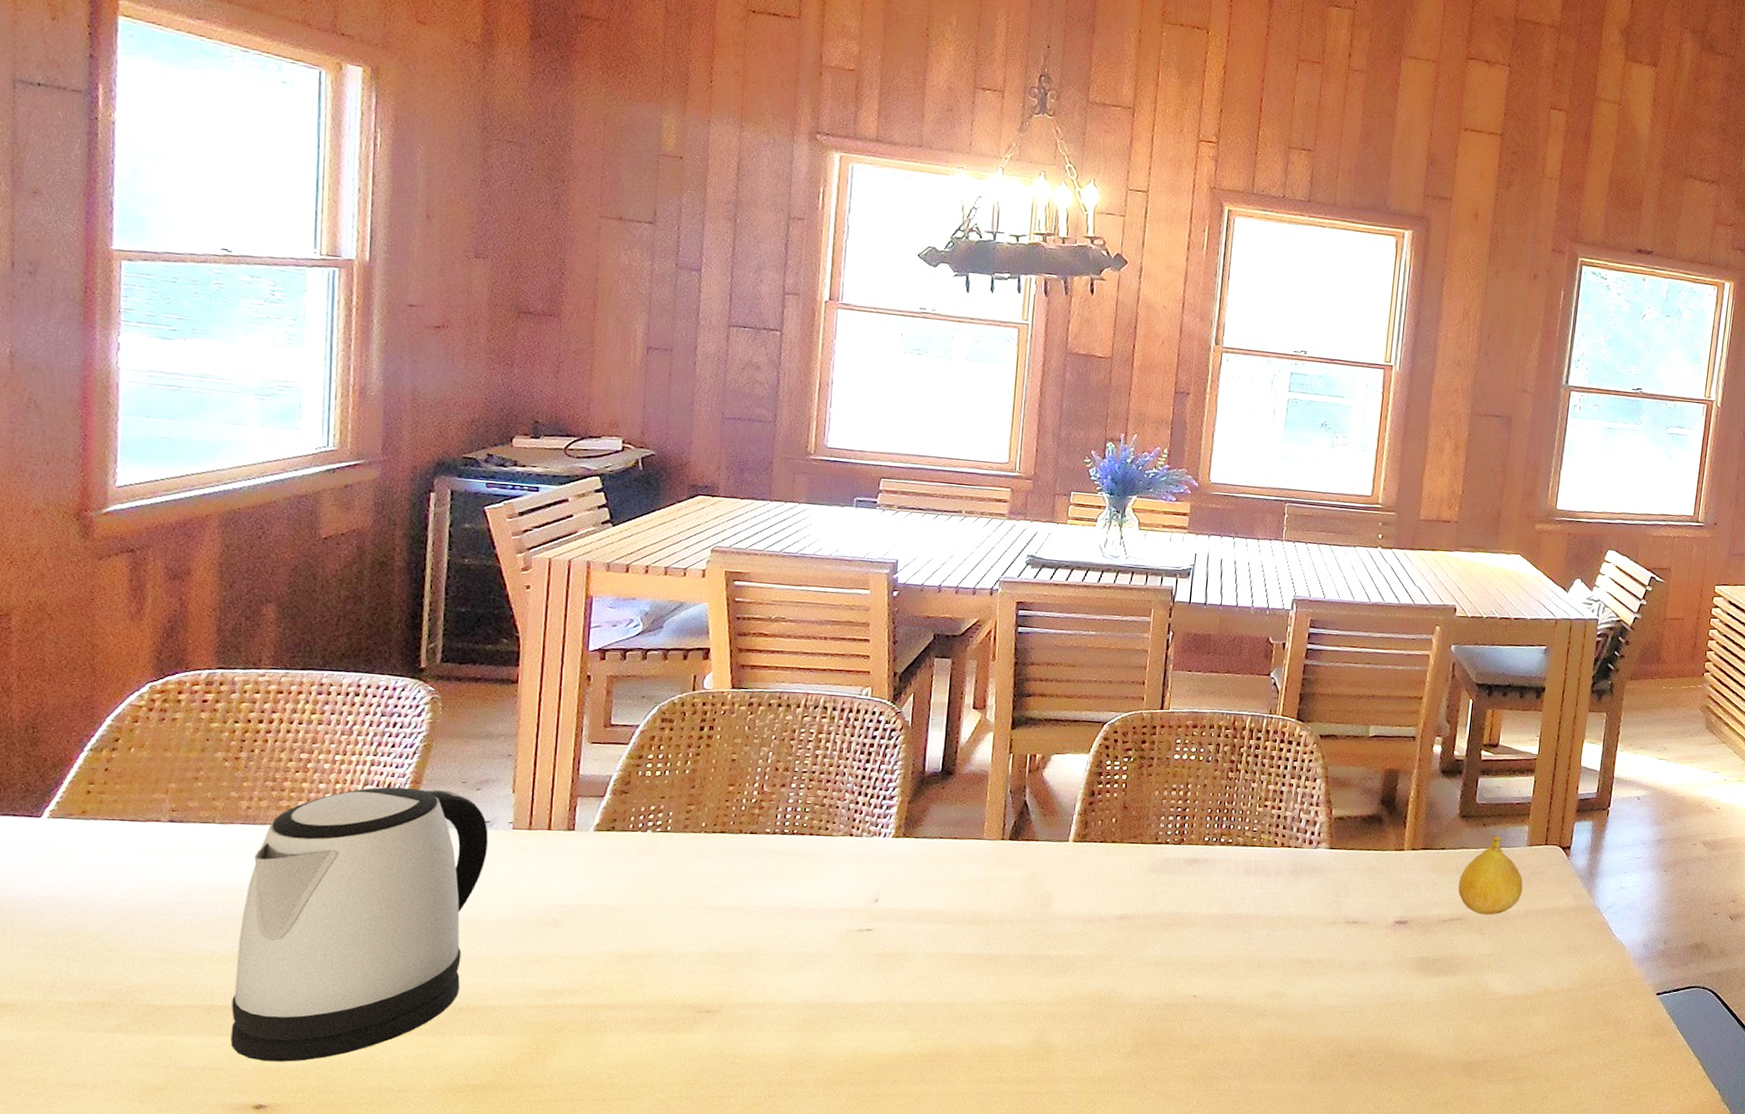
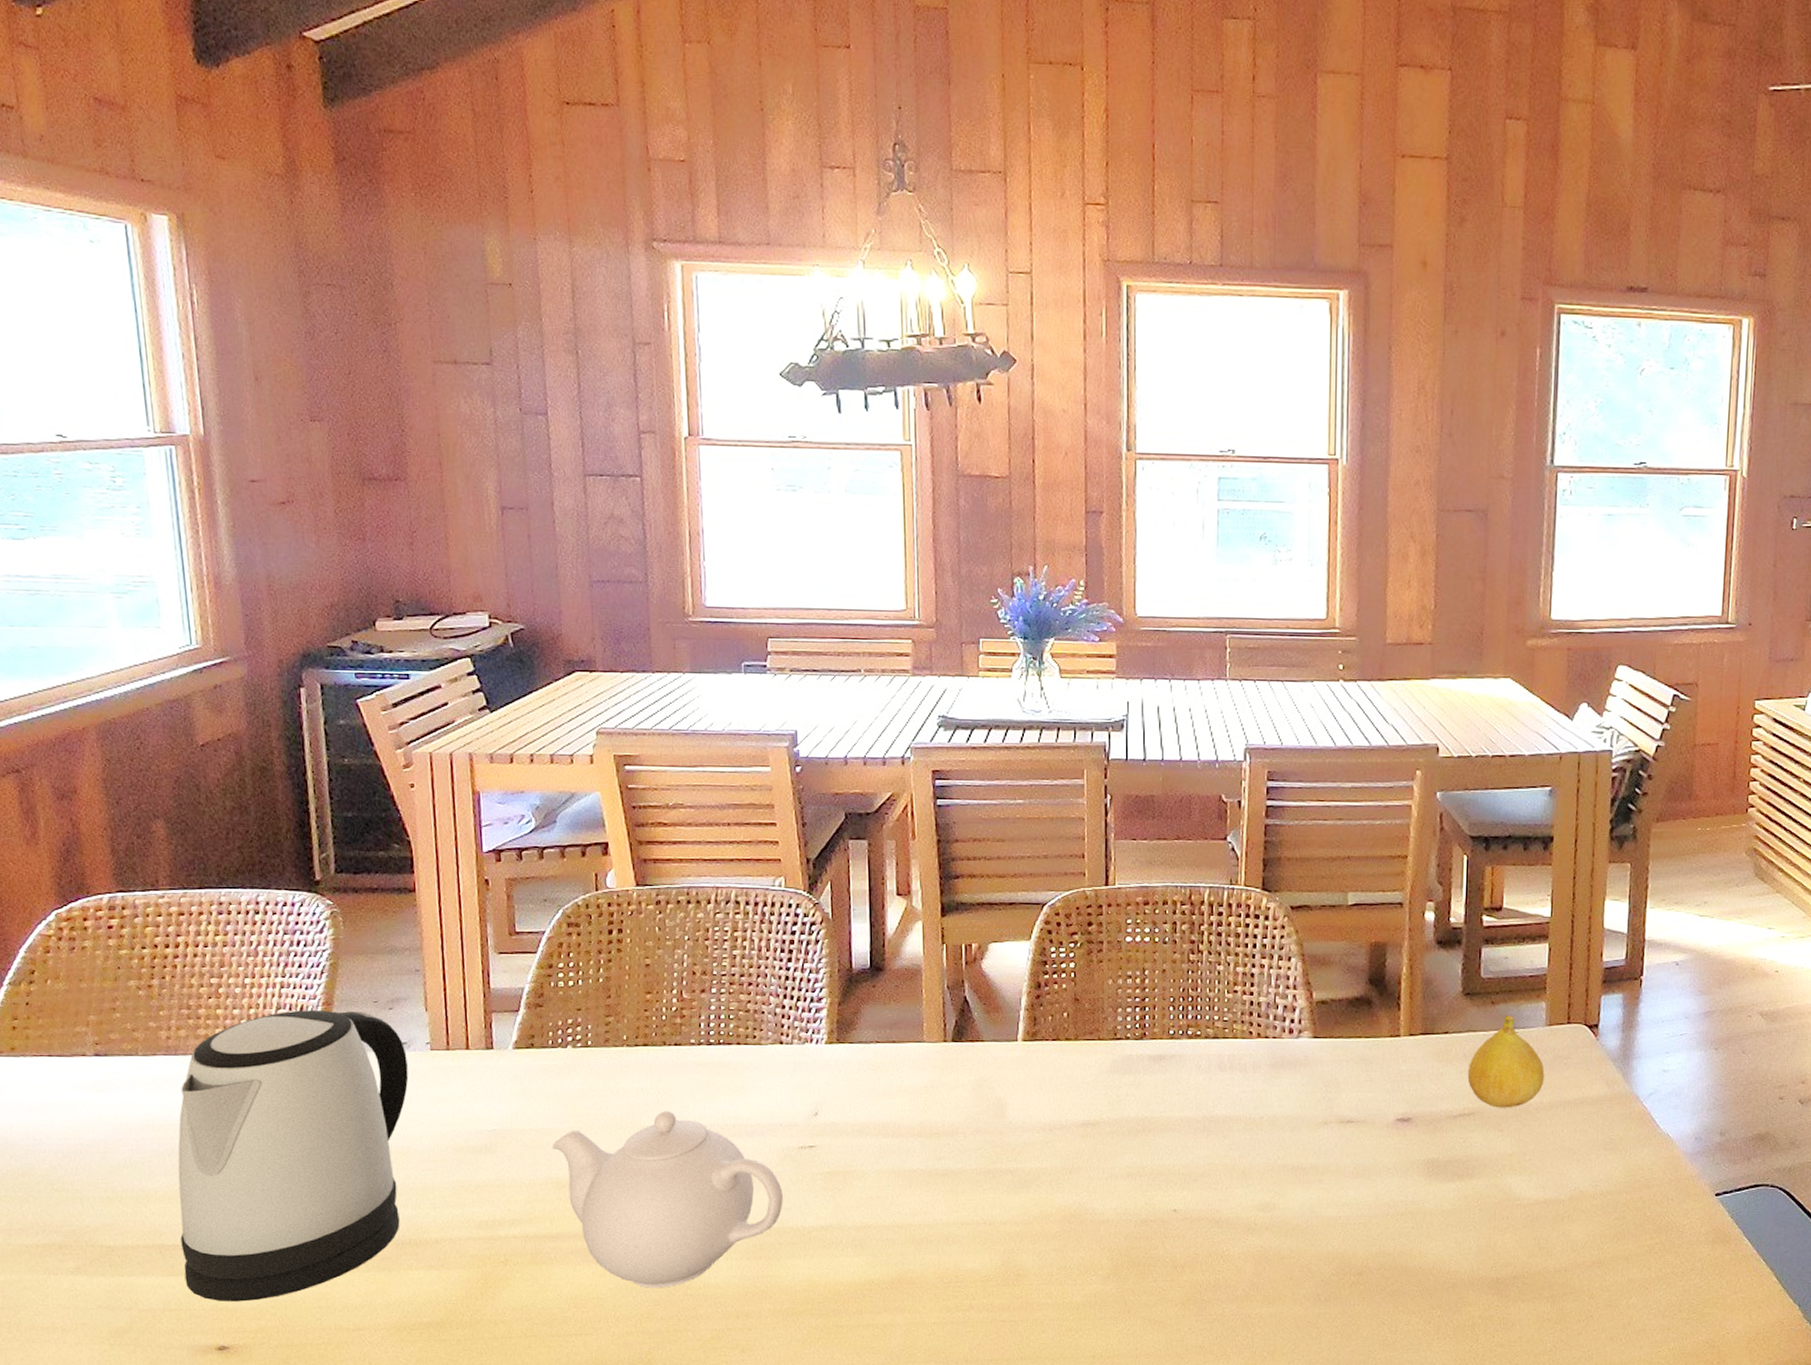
teapot: none [620,893,837,1057] -> present [552,1111,783,1289]

